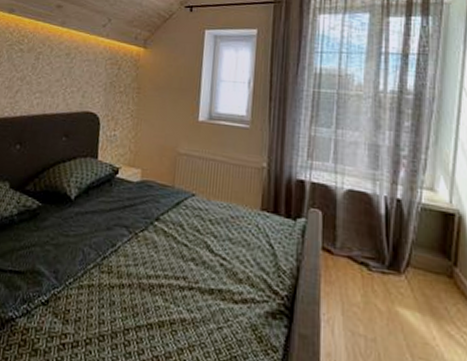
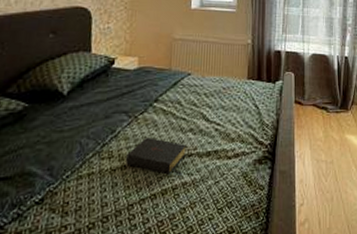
bible: none [124,257,187,310] -> present [126,136,187,175]

